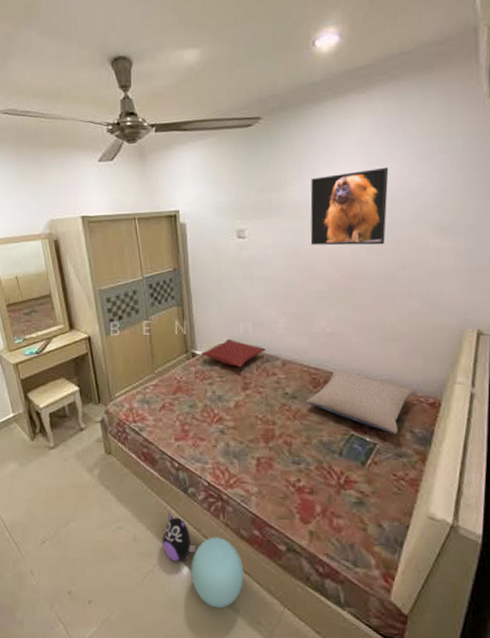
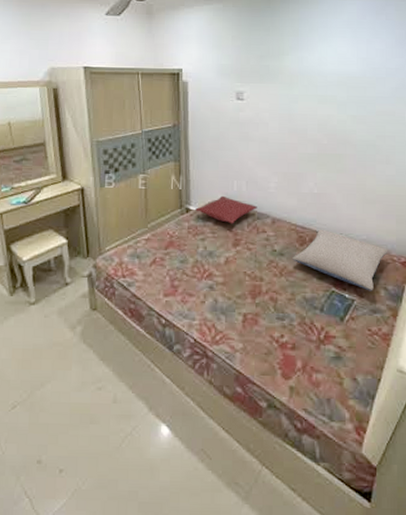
plush toy: present [163,513,196,562] -> none [144,371,178,423]
ball: present [191,537,245,609] -> none [171,395,225,470]
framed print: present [310,167,389,246] -> none [303,46,373,115]

